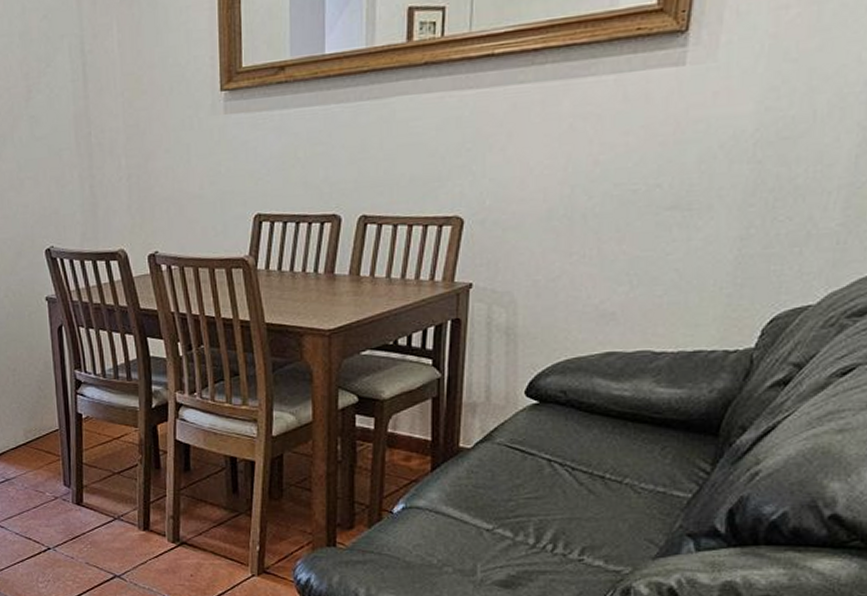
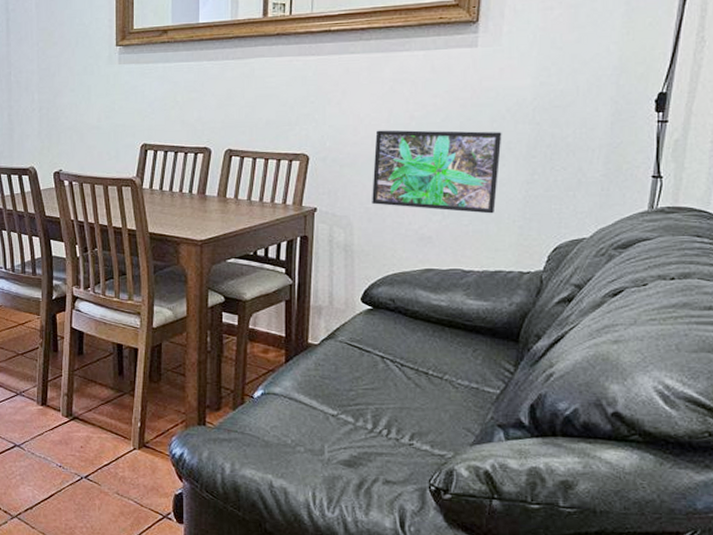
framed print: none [542,175,712,281] -> present [372,130,502,214]

